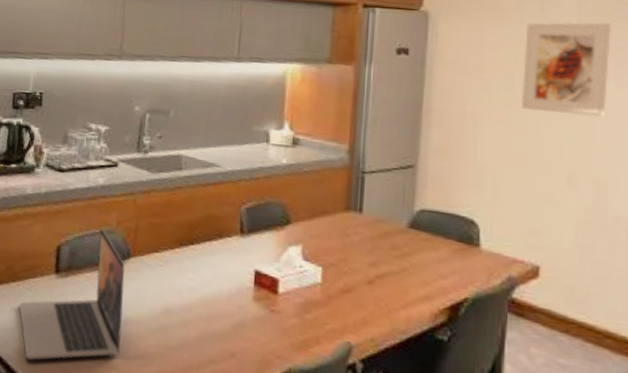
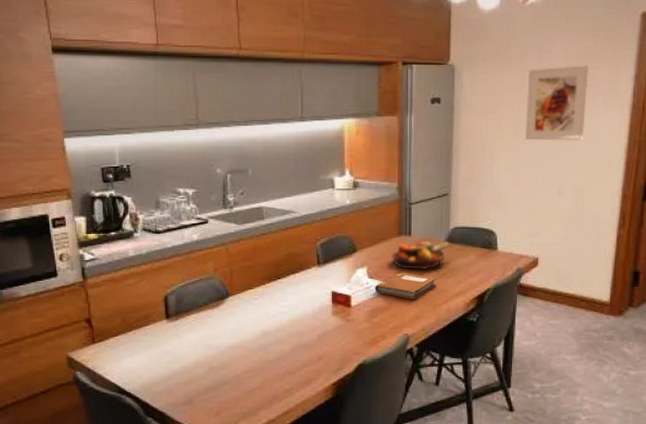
laptop: present [19,227,125,361] -> none [138,275,231,391]
notebook: none [309,258,394,297] -> present [374,272,437,299]
fruit bowl: none [334,221,413,260] -> present [391,241,449,270]

